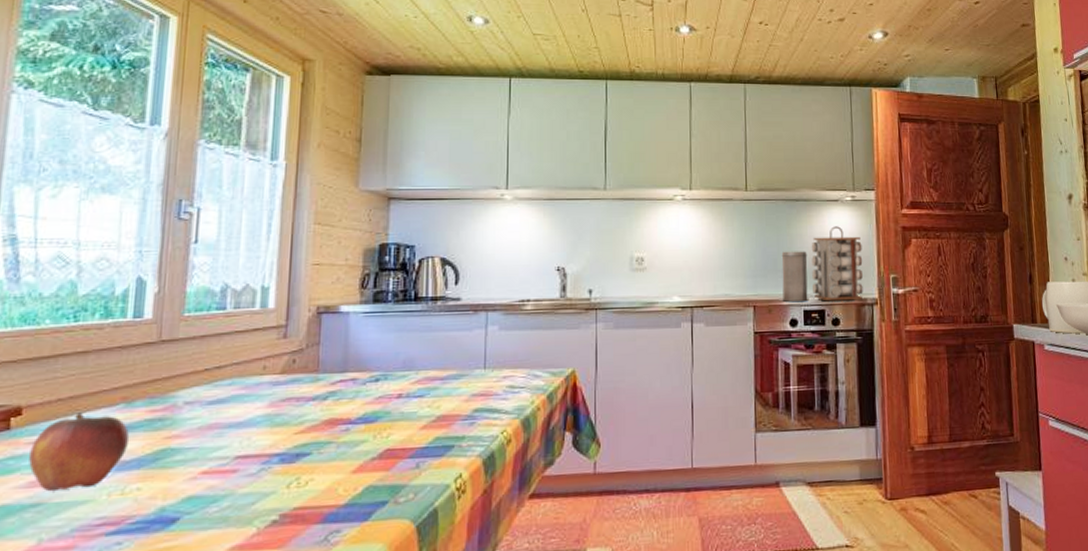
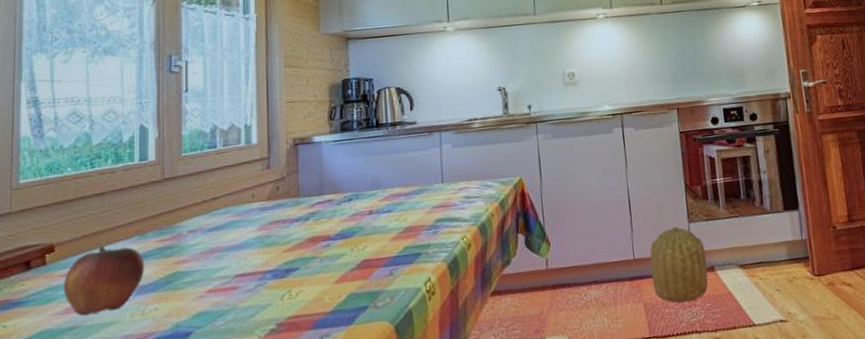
basket: none [710,436,772,520] -> present [650,227,709,303]
canister: present [781,251,808,303] -> none [698,54,726,103]
spice rack: present [811,226,863,302] -> none [724,29,777,99]

